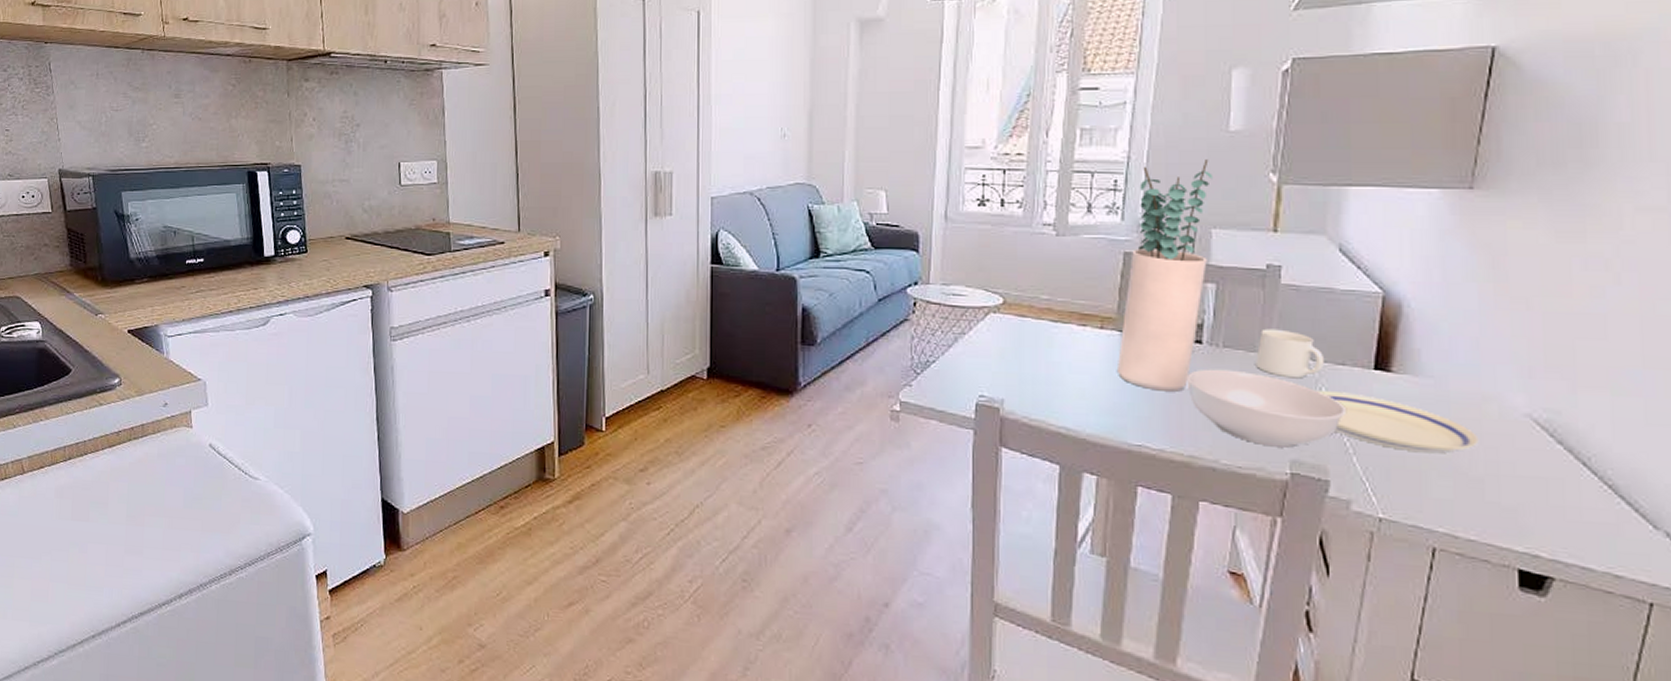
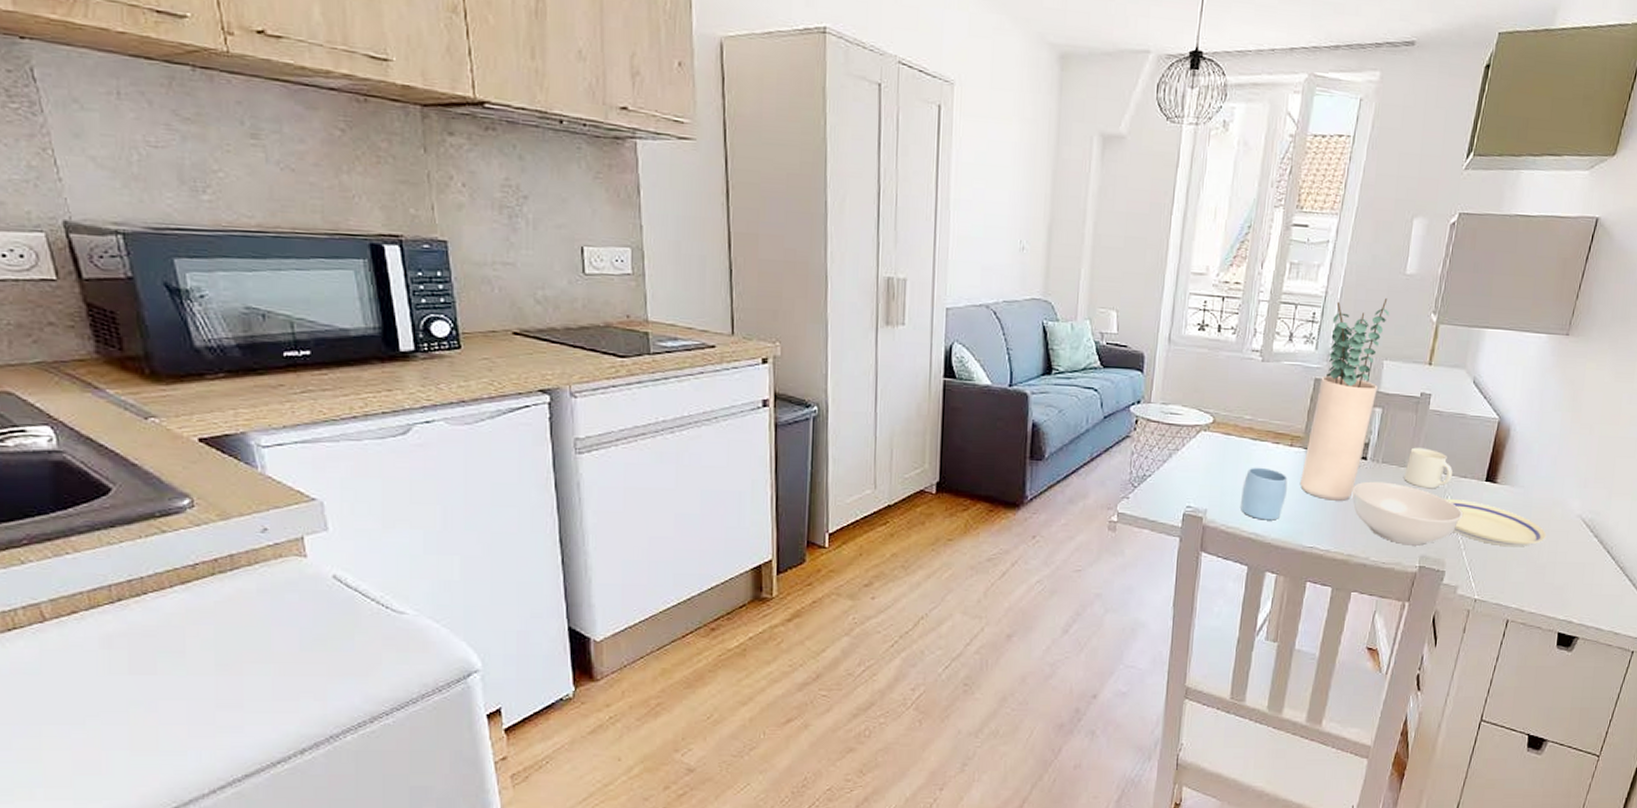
mug: none [1045,352,1101,413] -> present [1241,467,1288,521]

